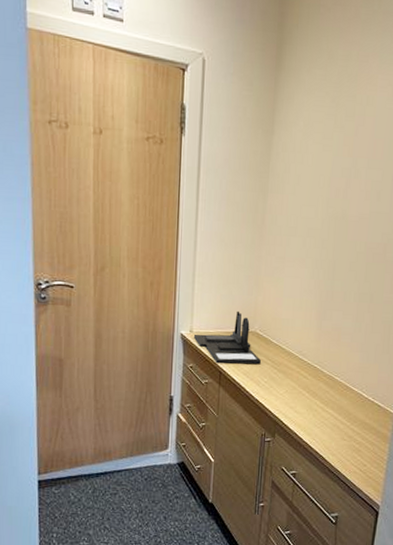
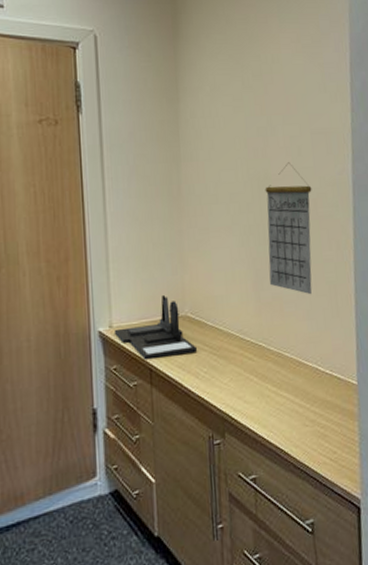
calendar: none [331,206,384,331] -> present [265,162,312,295]

